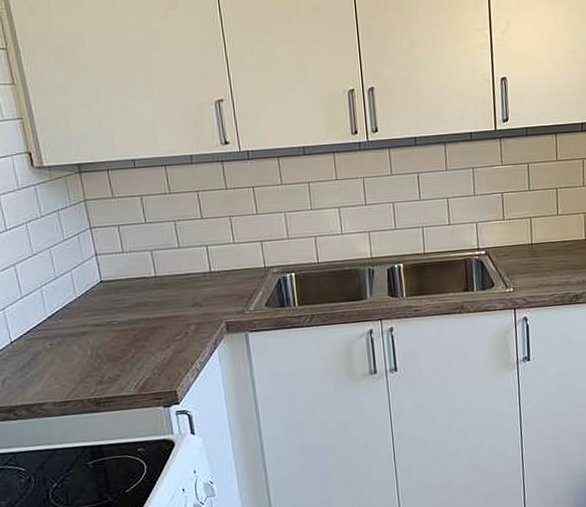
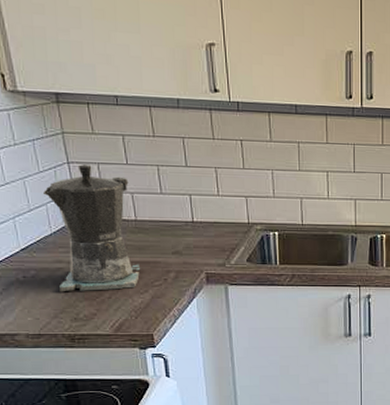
coffee maker: none [67,228,162,356] -> present [42,164,141,292]

